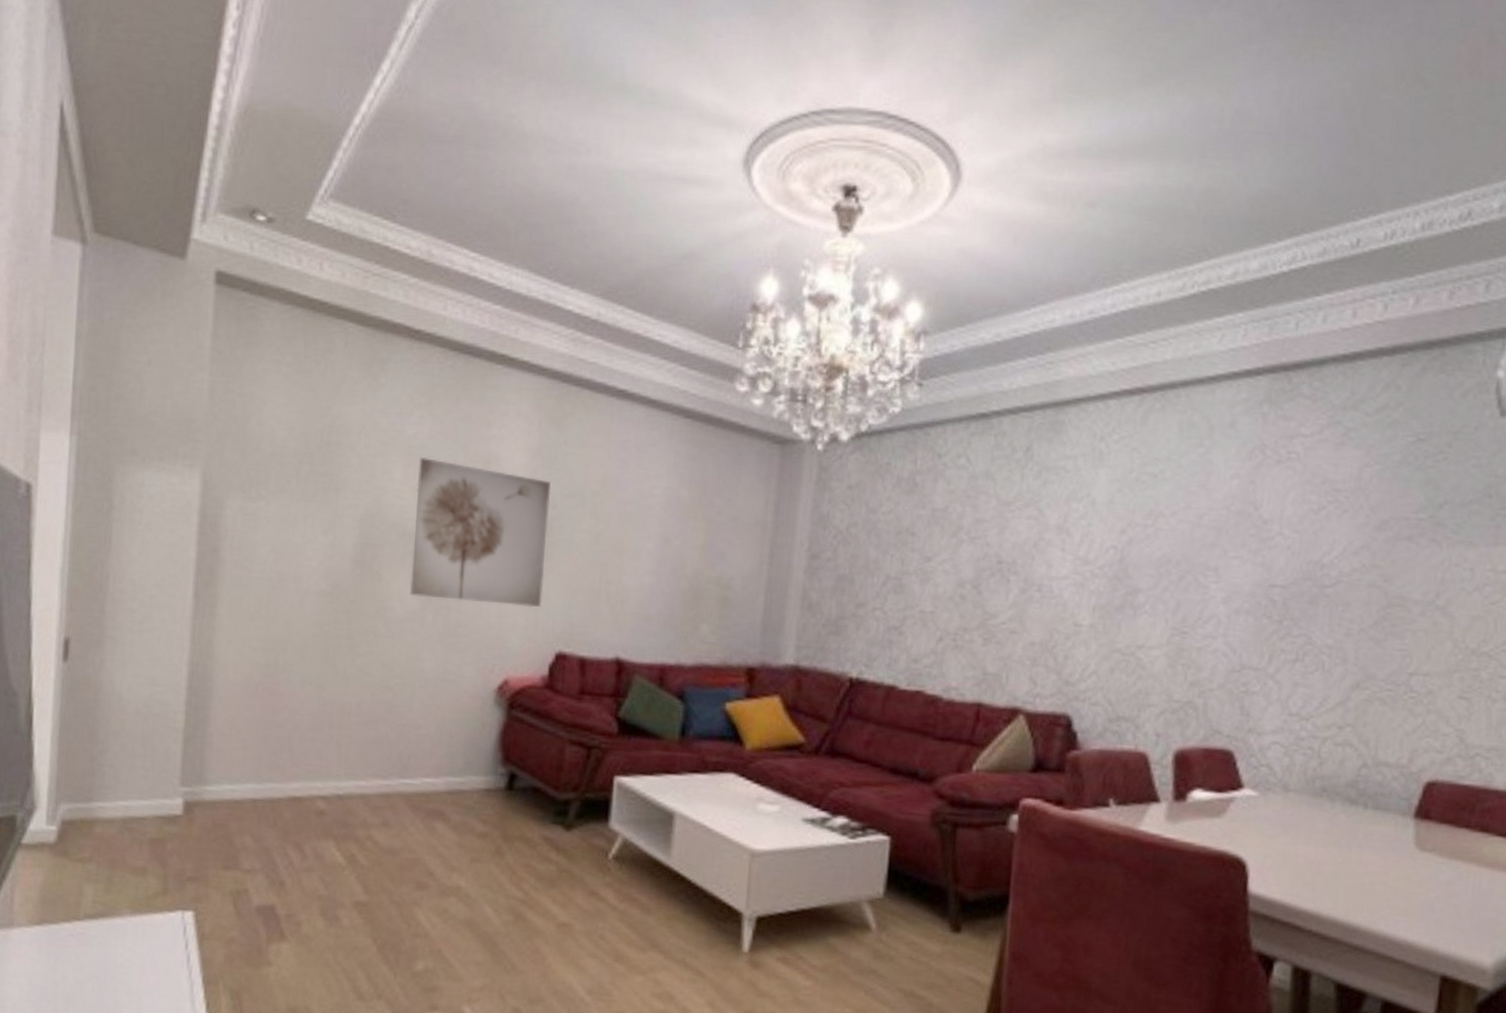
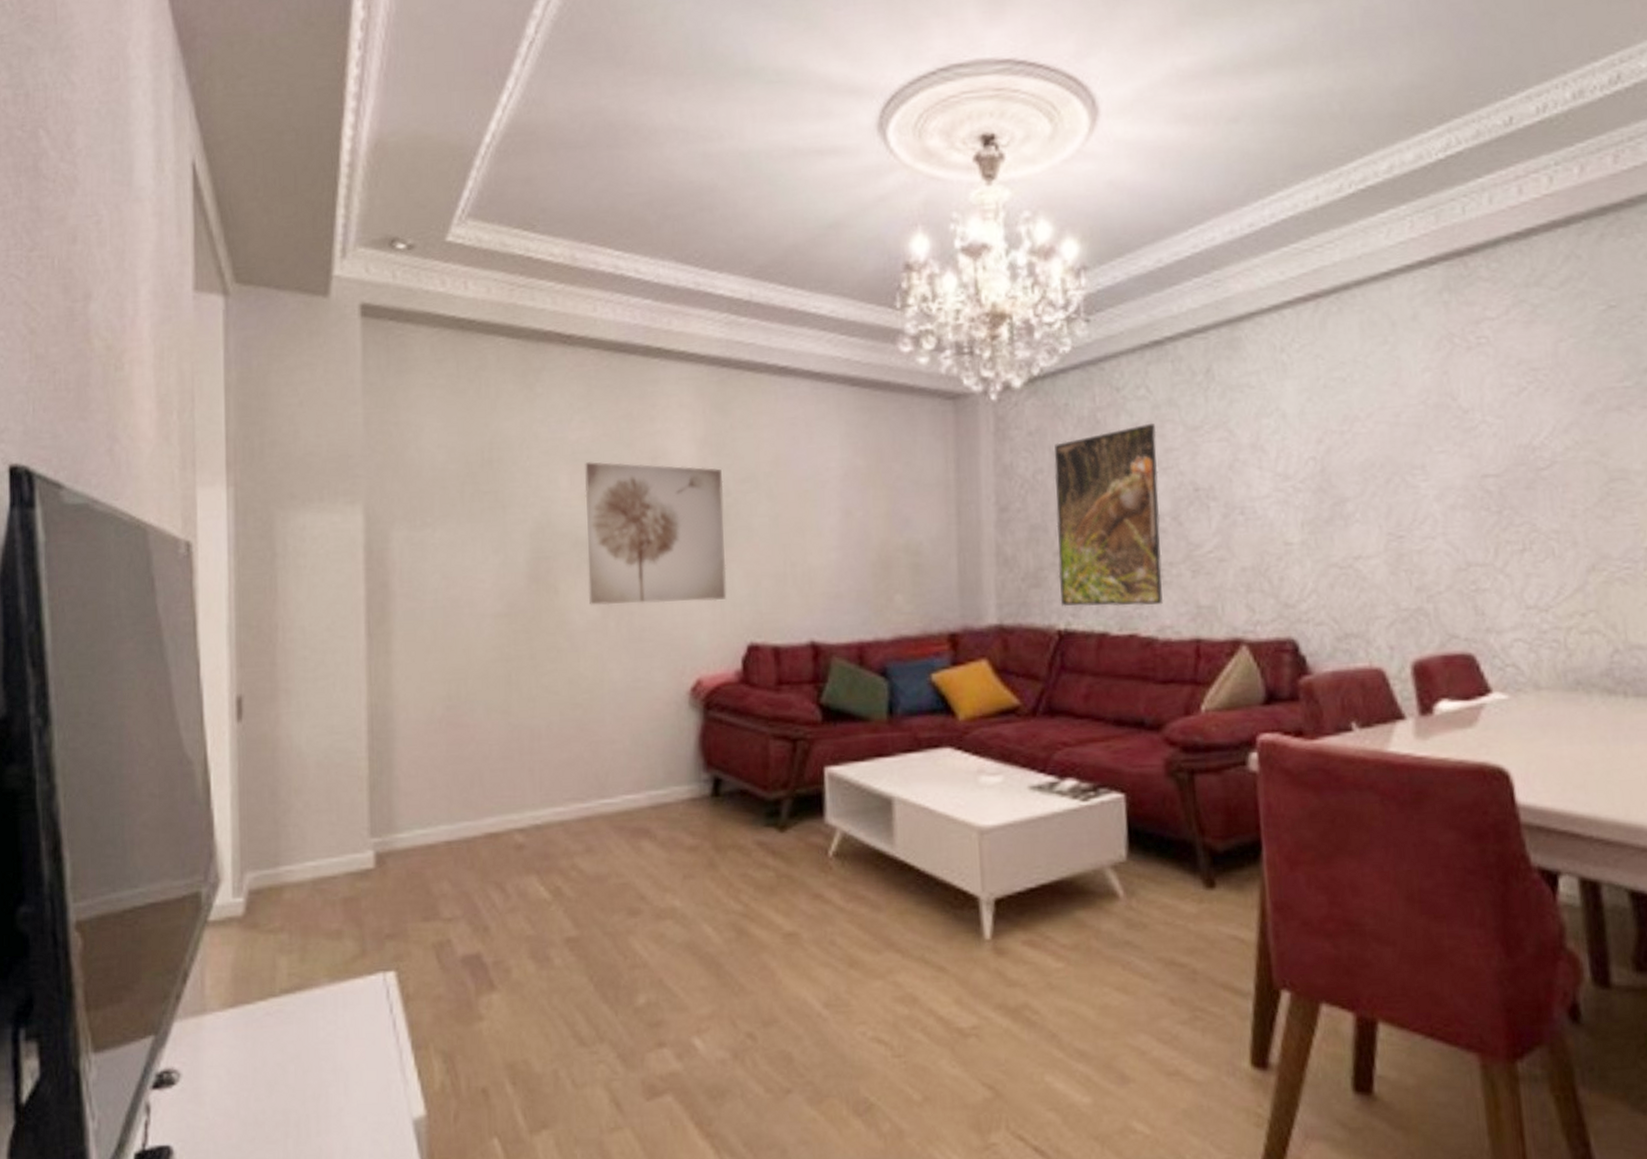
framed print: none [856,492,970,667] -> present [1054,422,1164,607]

